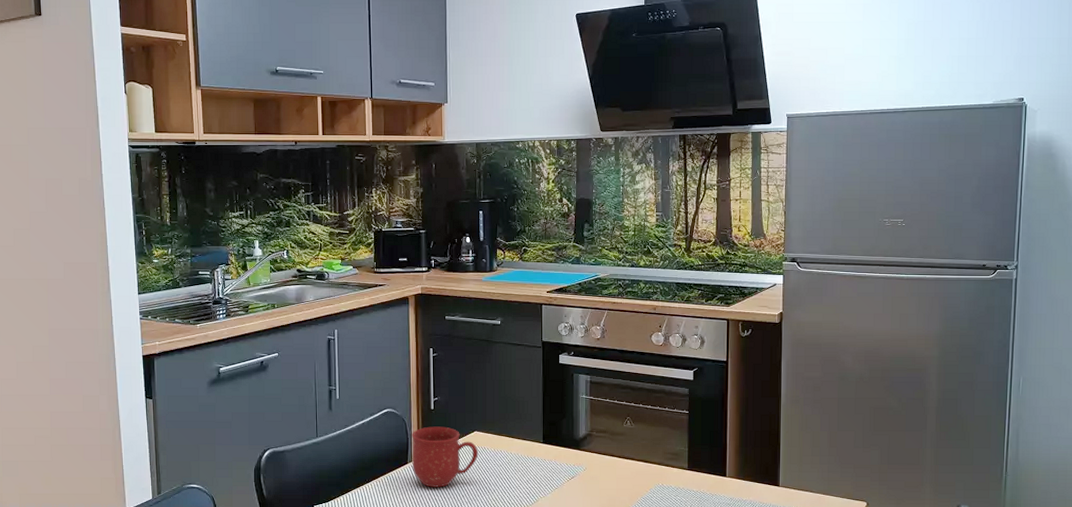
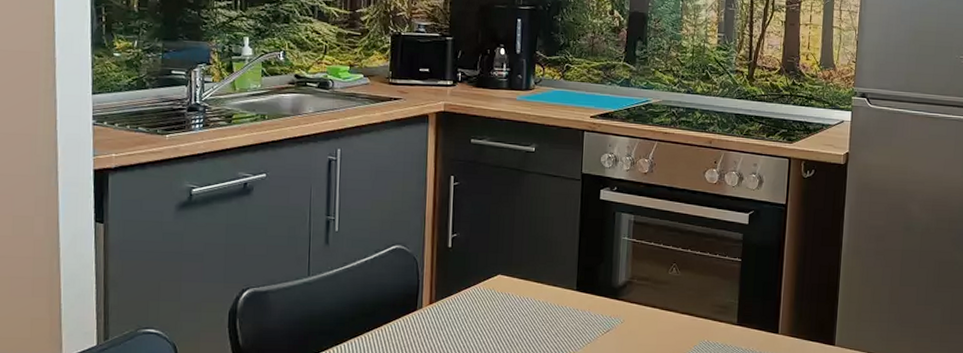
mug: present [412,426,479,487] -> none [422,267,502,339]

